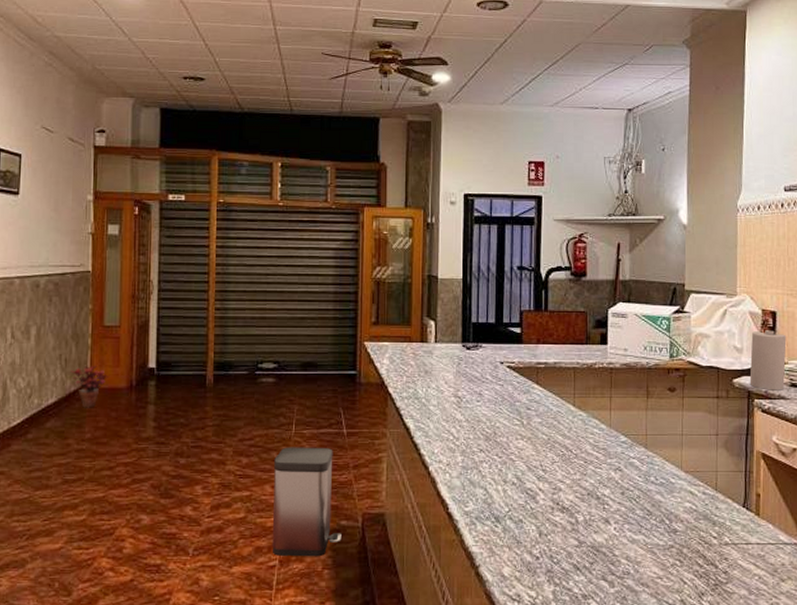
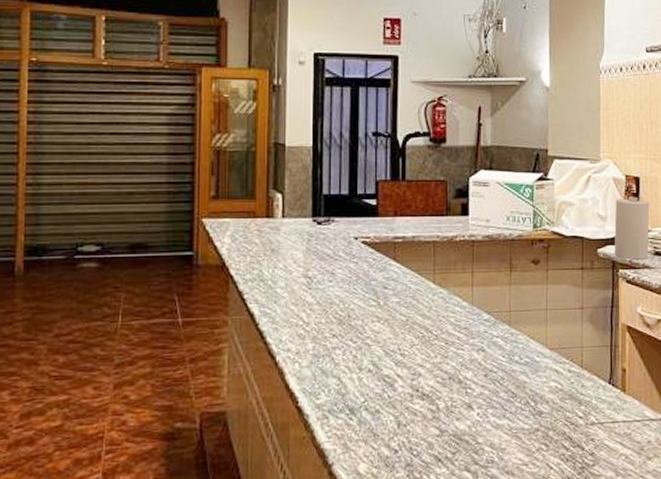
pedal bin: present [272,447,342,557] -> none [94,339,176,468]

